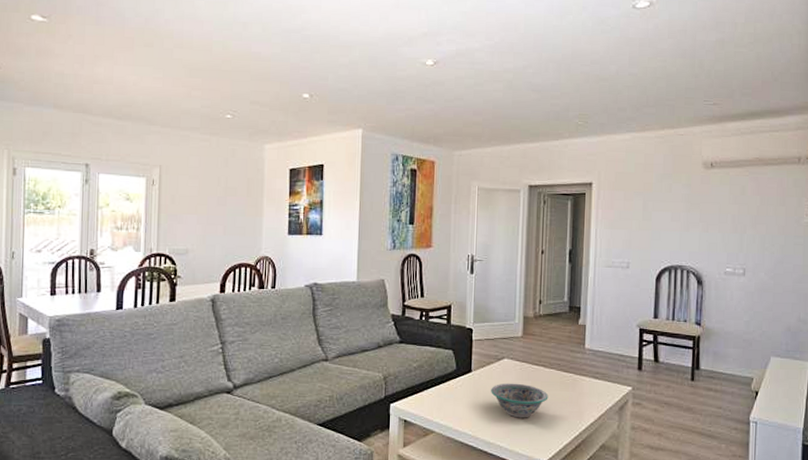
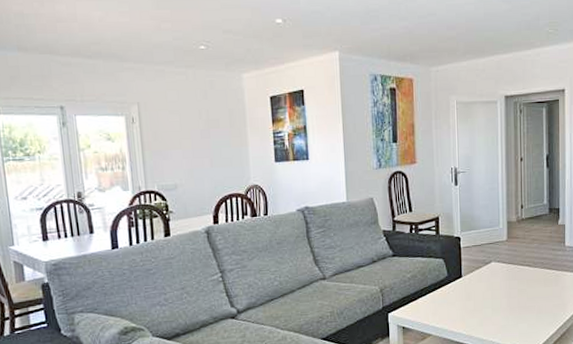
decorative bowl: present [491,383,549,418] -> none [481,283,534,315]

